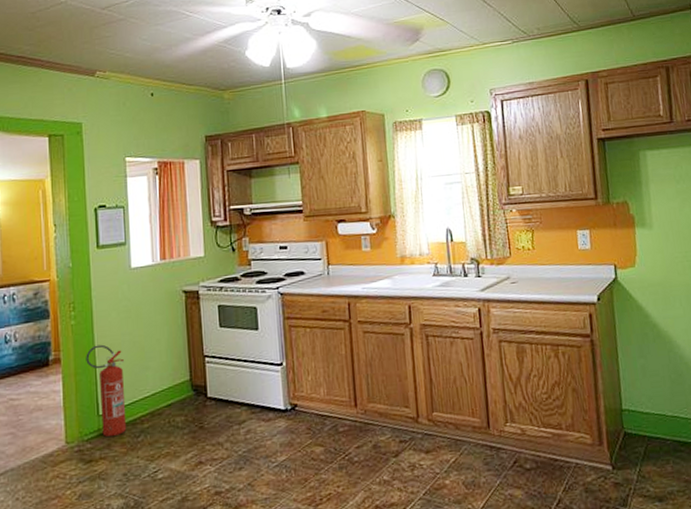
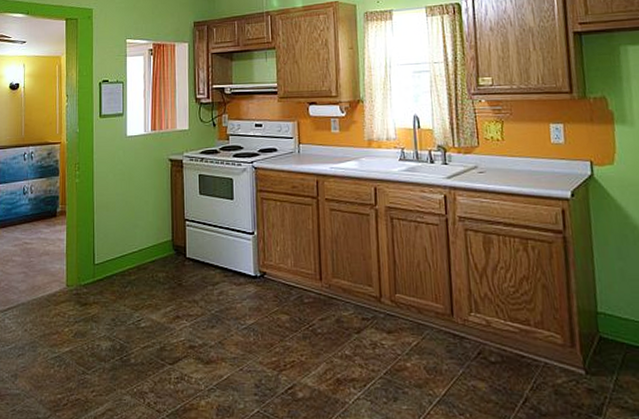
fire extinguisher: present [86,344,127,438] -> none [86,202,117,285]

